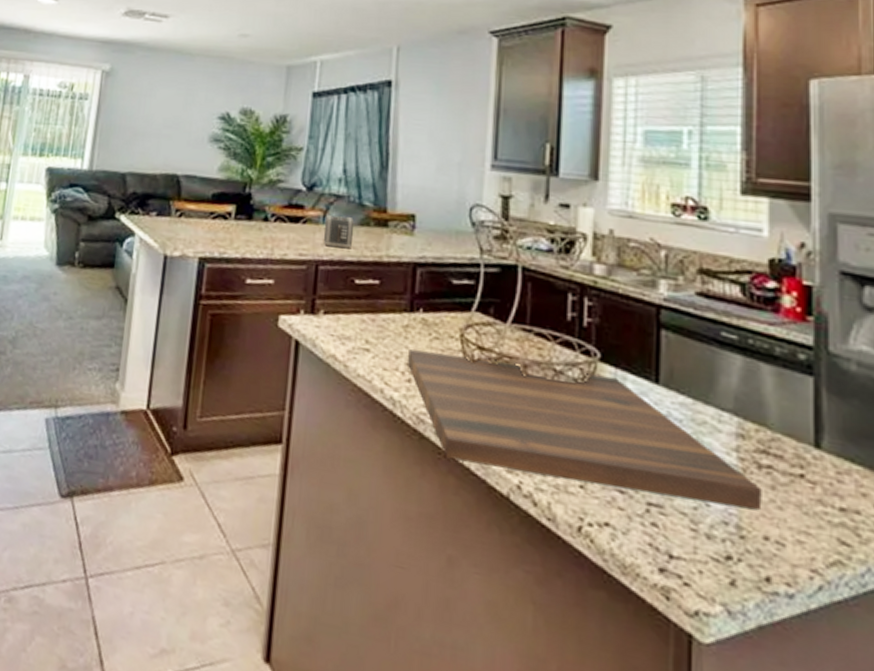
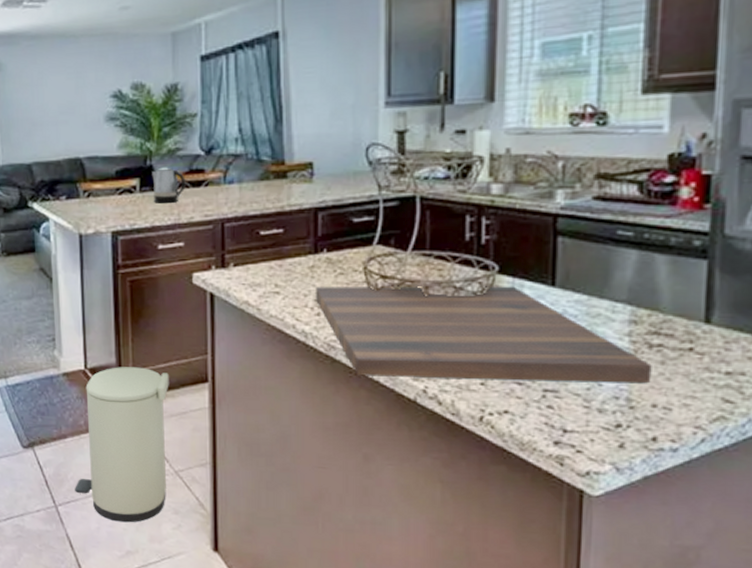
pedal bin: none [112,411,240,611] -> present [75,367,169,523]
kettle: none [248,197,284,236] -> present [152,167,186,203]
toaster: present [323,214,355,249] -> none [225,174,255,205]

